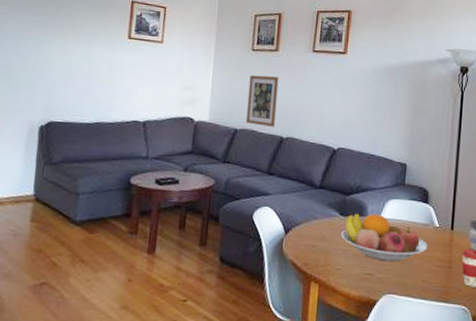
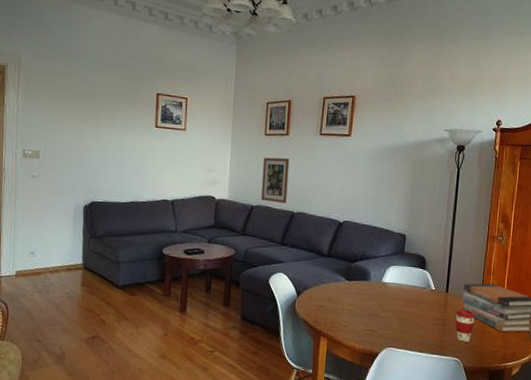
fruit bowl: present [341,213,428,262] -> none [347,278,425,320]

